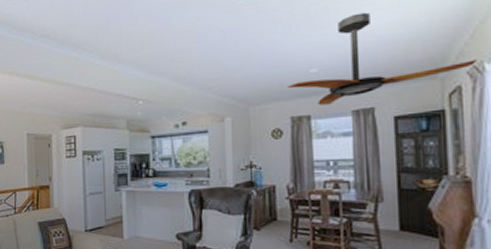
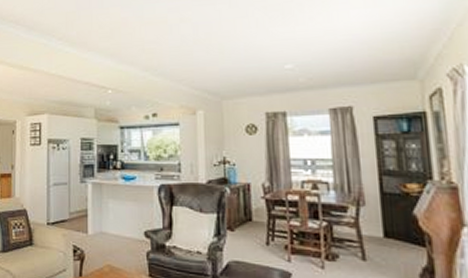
ceiling fan: present [288,12,478,106] -> none [262,11,458,102]

